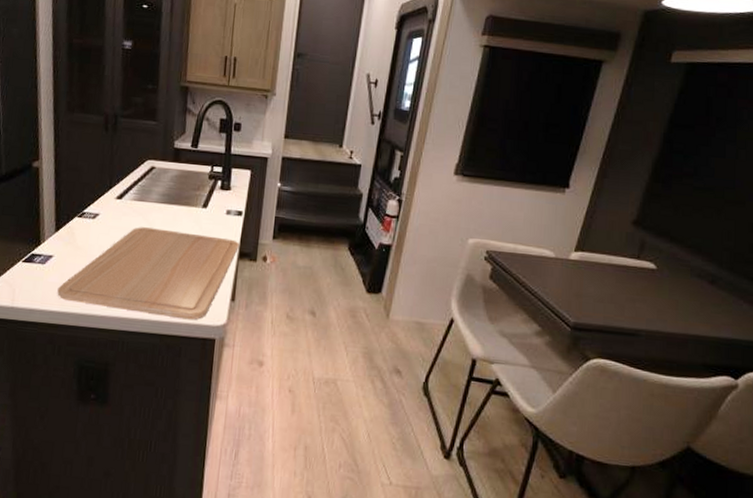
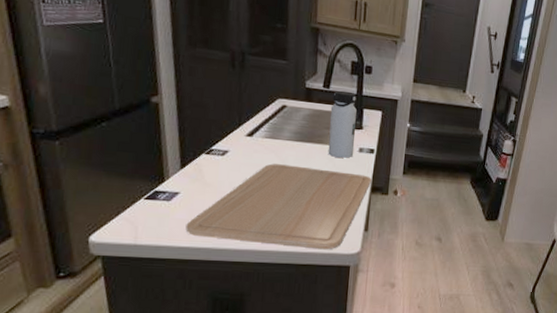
water bottle: none [194,149,225,221] -> present [328,90,357,158]

